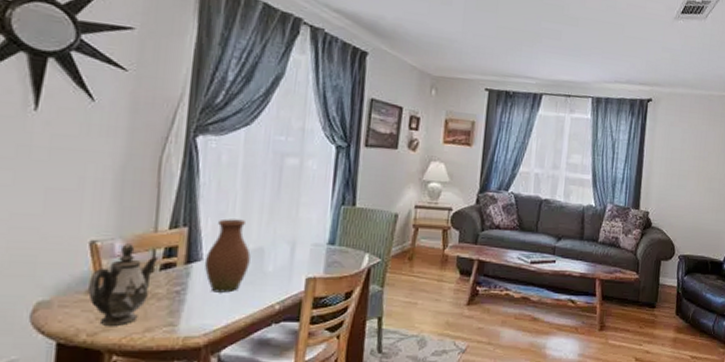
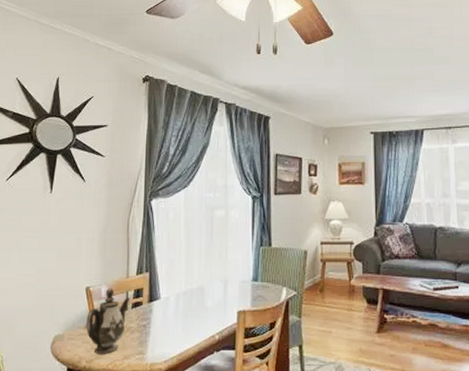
vase: present [205,218,251,293] -> none [162,264,194,326]

